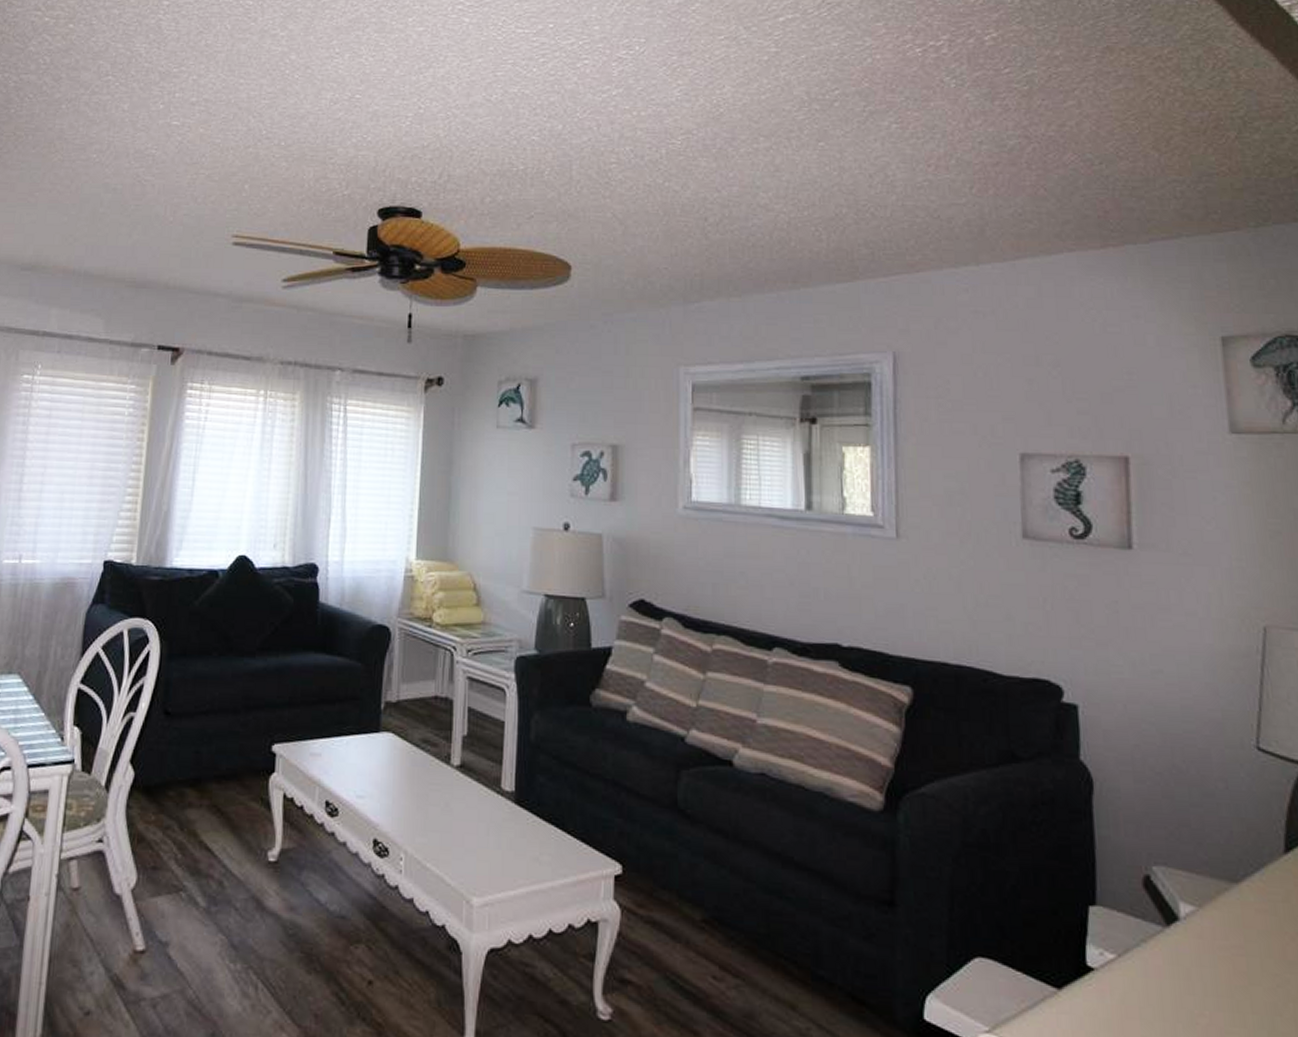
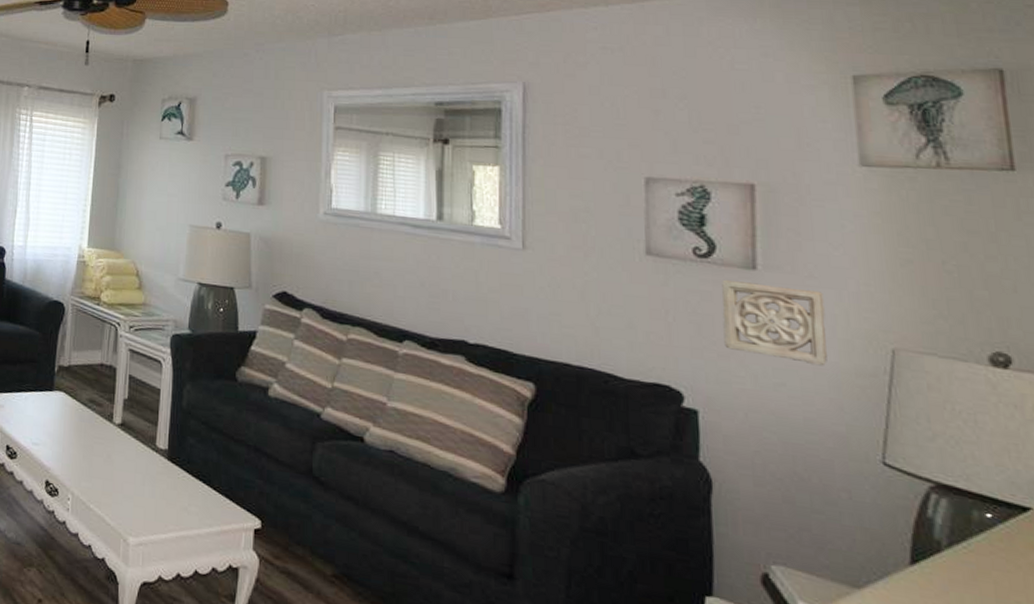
wall ornament: none [1098,562,1203,649] -> present [721,280,827,366]

